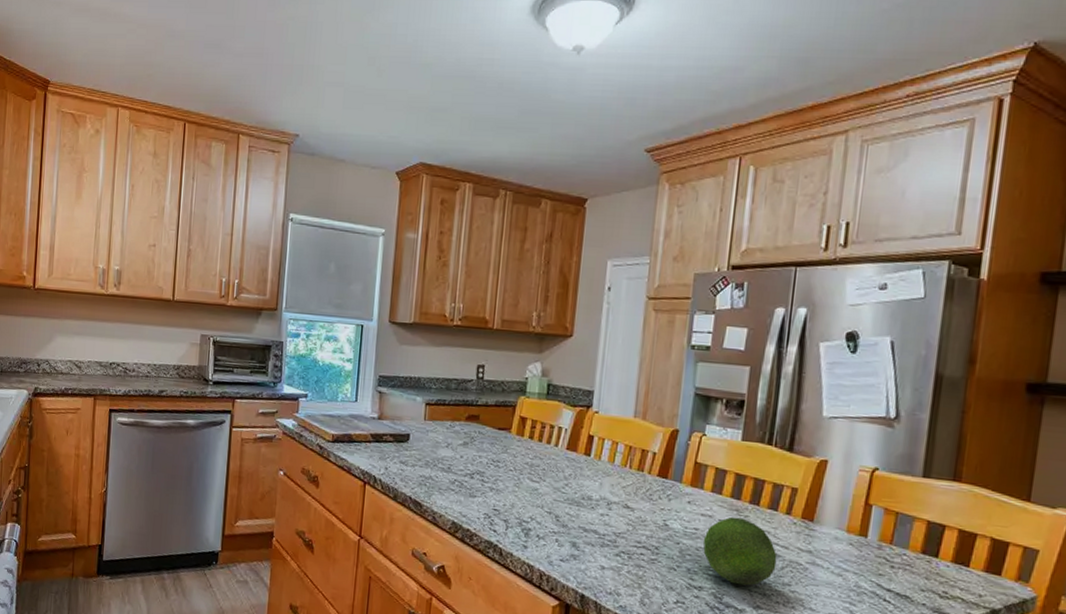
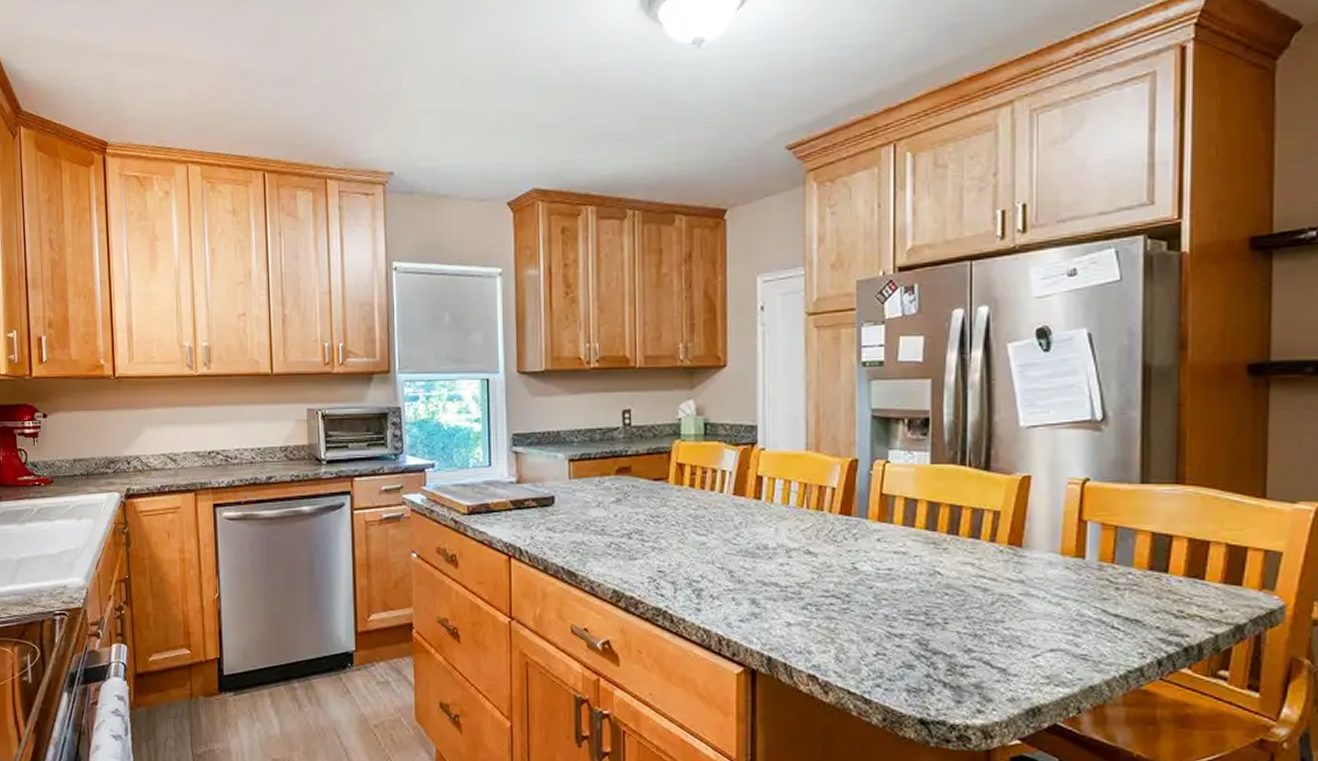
fruit: present [703,516,778,586] -> none [899,551,985,628]

